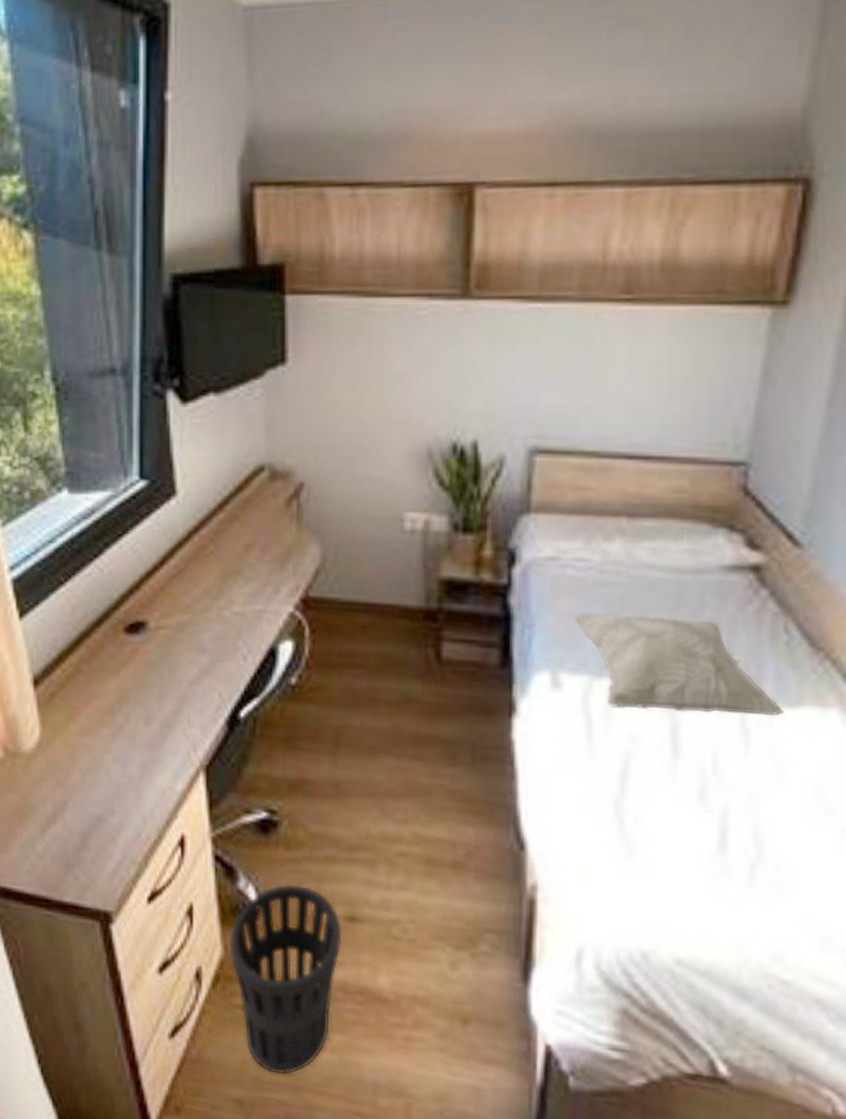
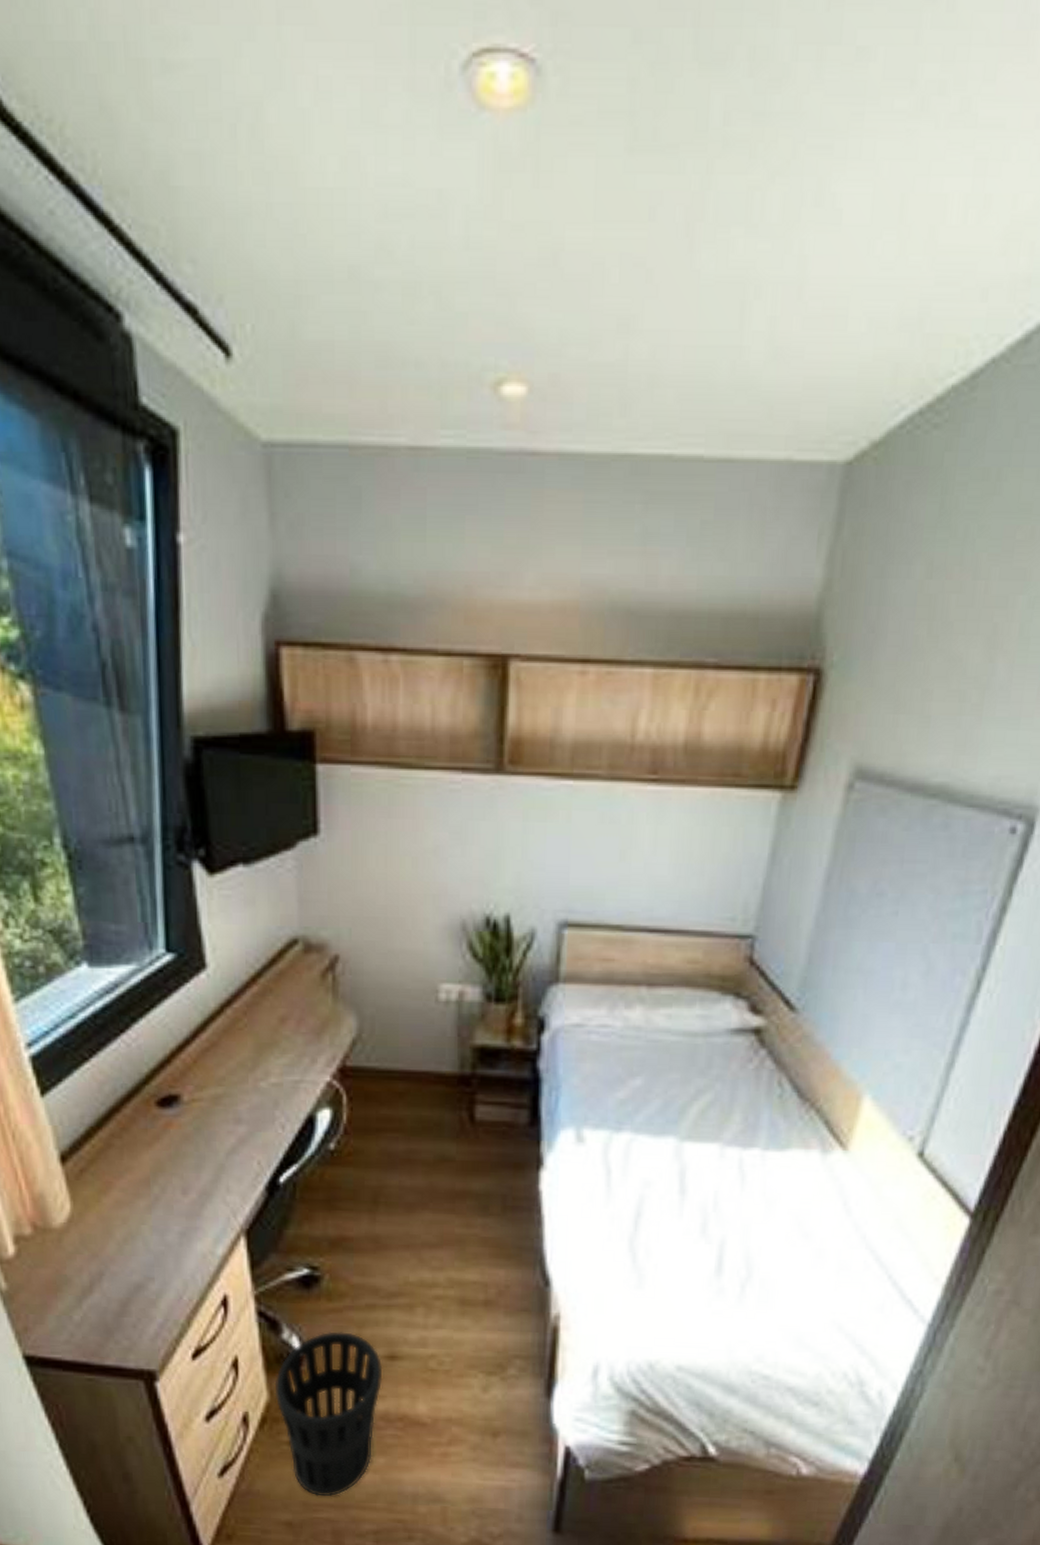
decorative pillow: present [573,613,784,717] -> none [596,1074,775,1160]

